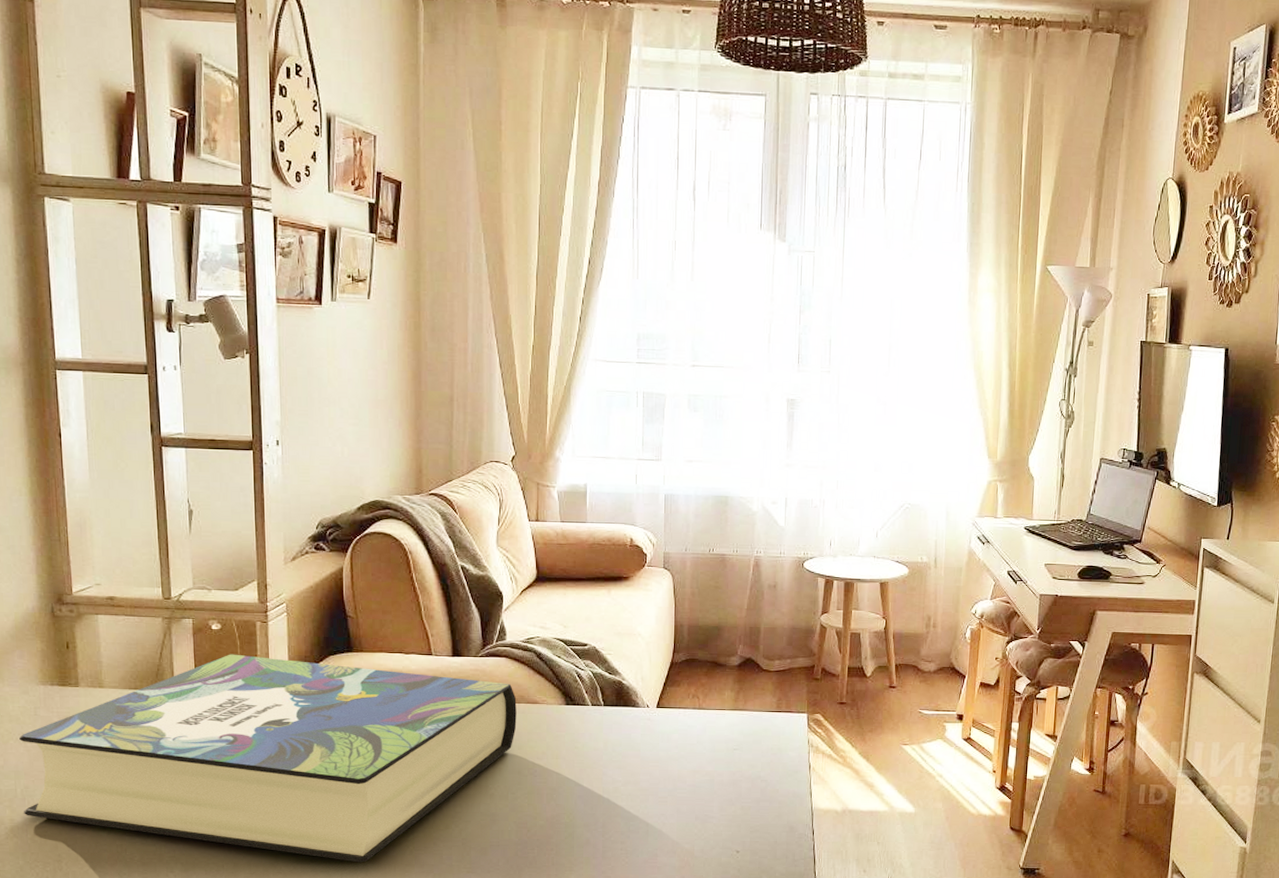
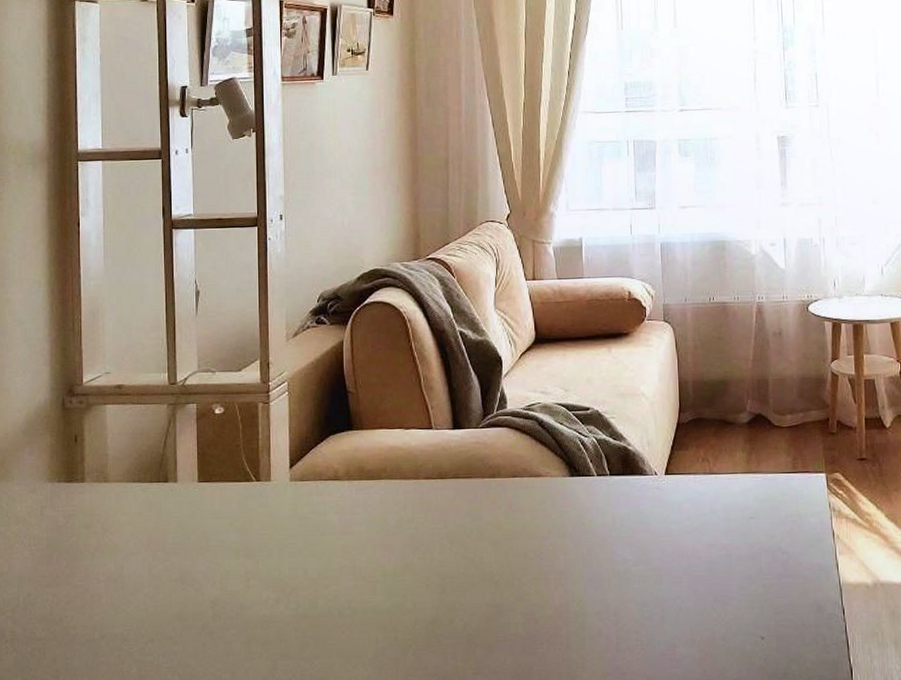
book: present [19,654,517,863] -> none [25,439,520,667]

